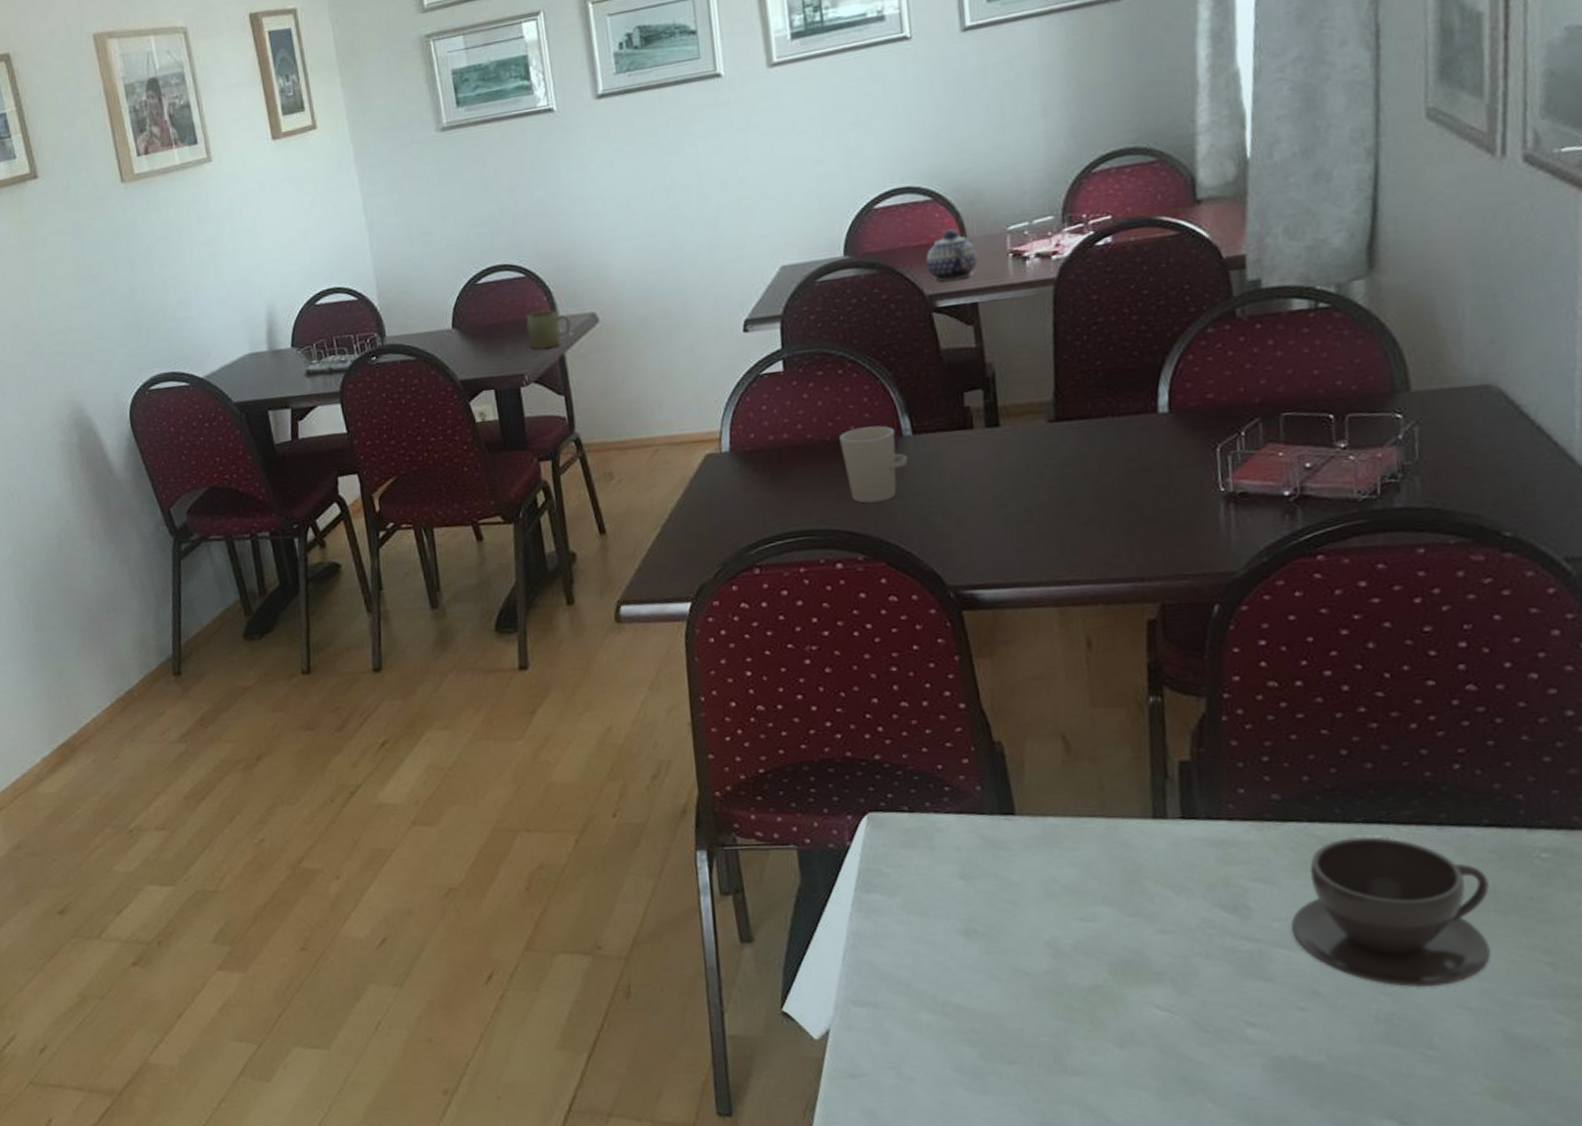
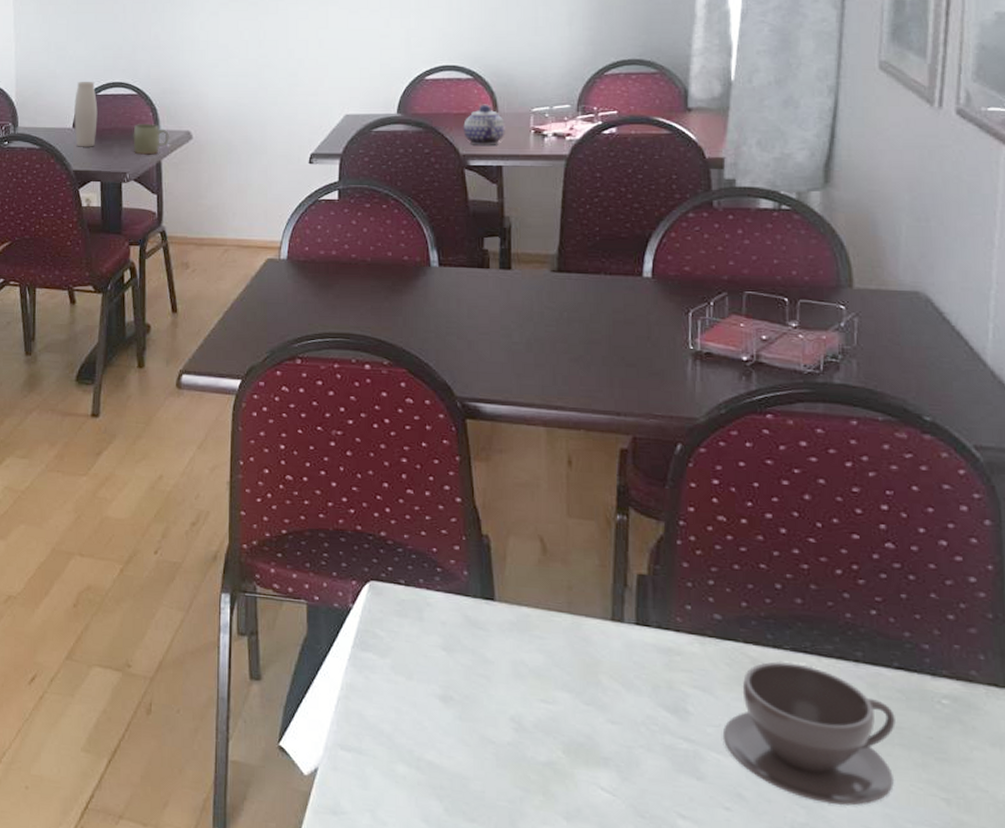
vase: none [450,268,482,351] -> present [74,81,98,147]
cup: present [839,425,908,504] -> none [378,254,433,319]

